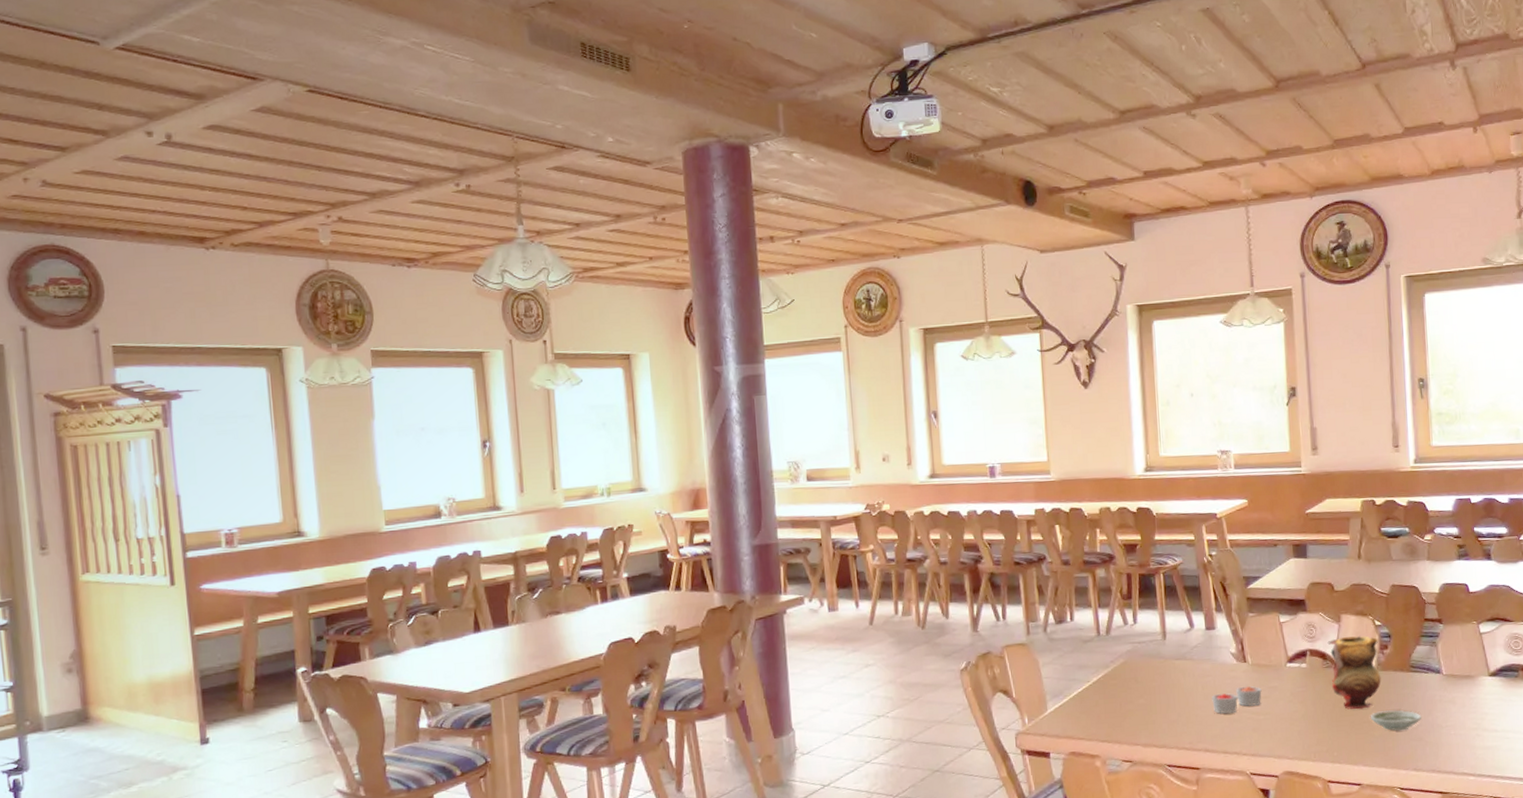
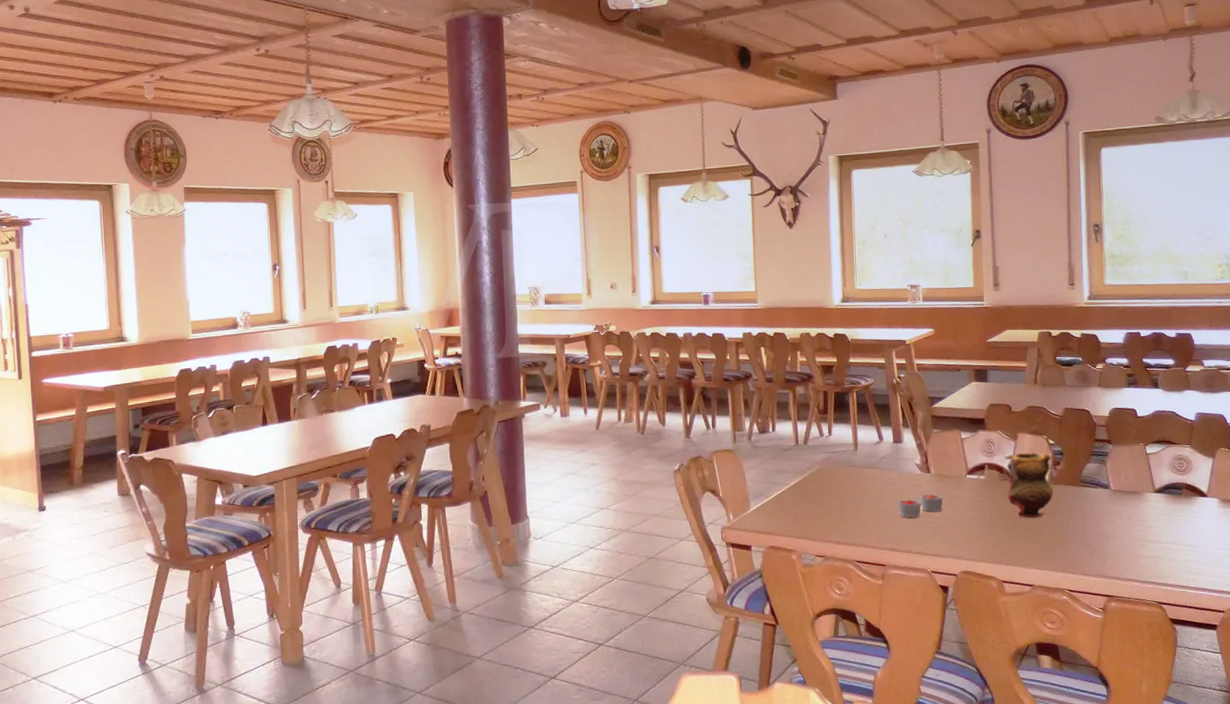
saucer: present [1370,710,1421,731] -> none [1042,520,1090,538]

